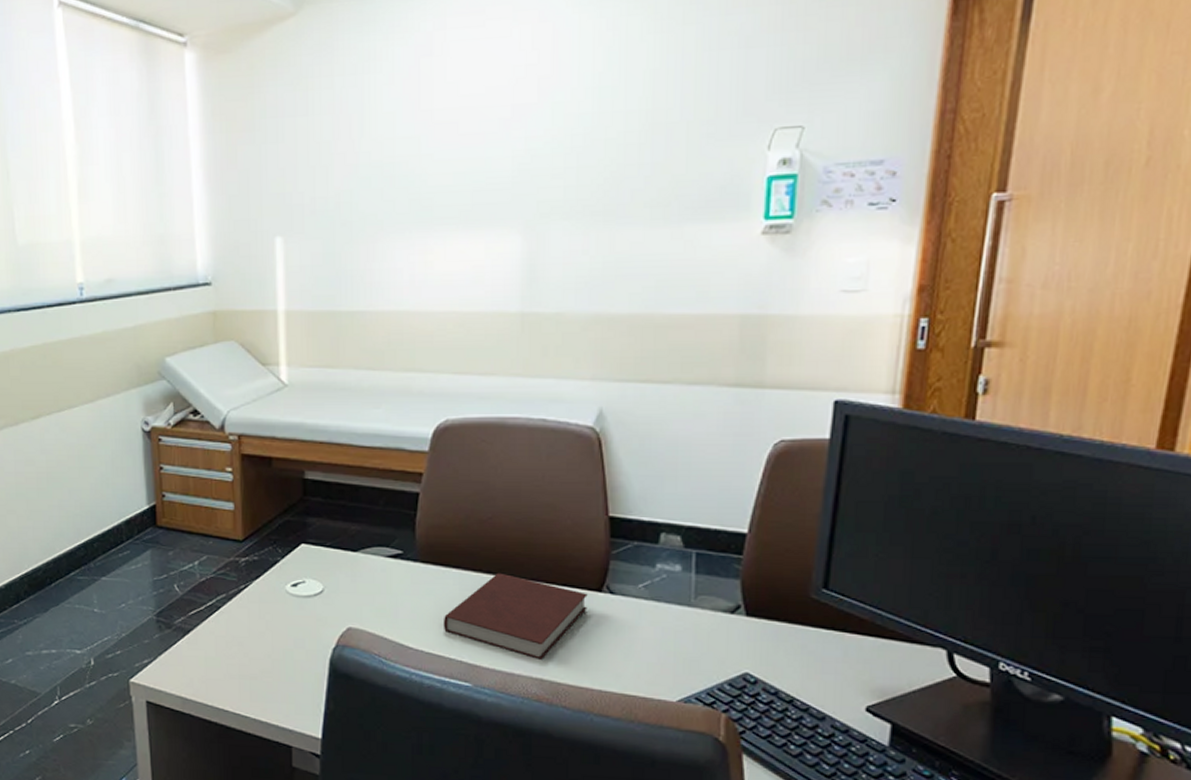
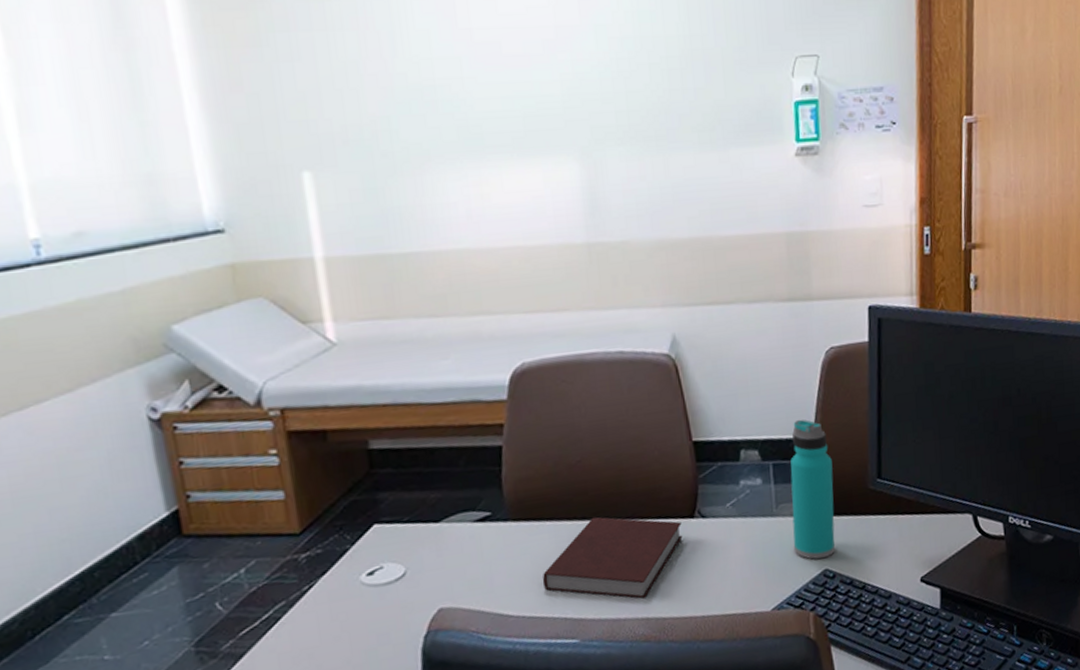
water bottle: none [710,511,768,661] -> present [790,419,835,560]

